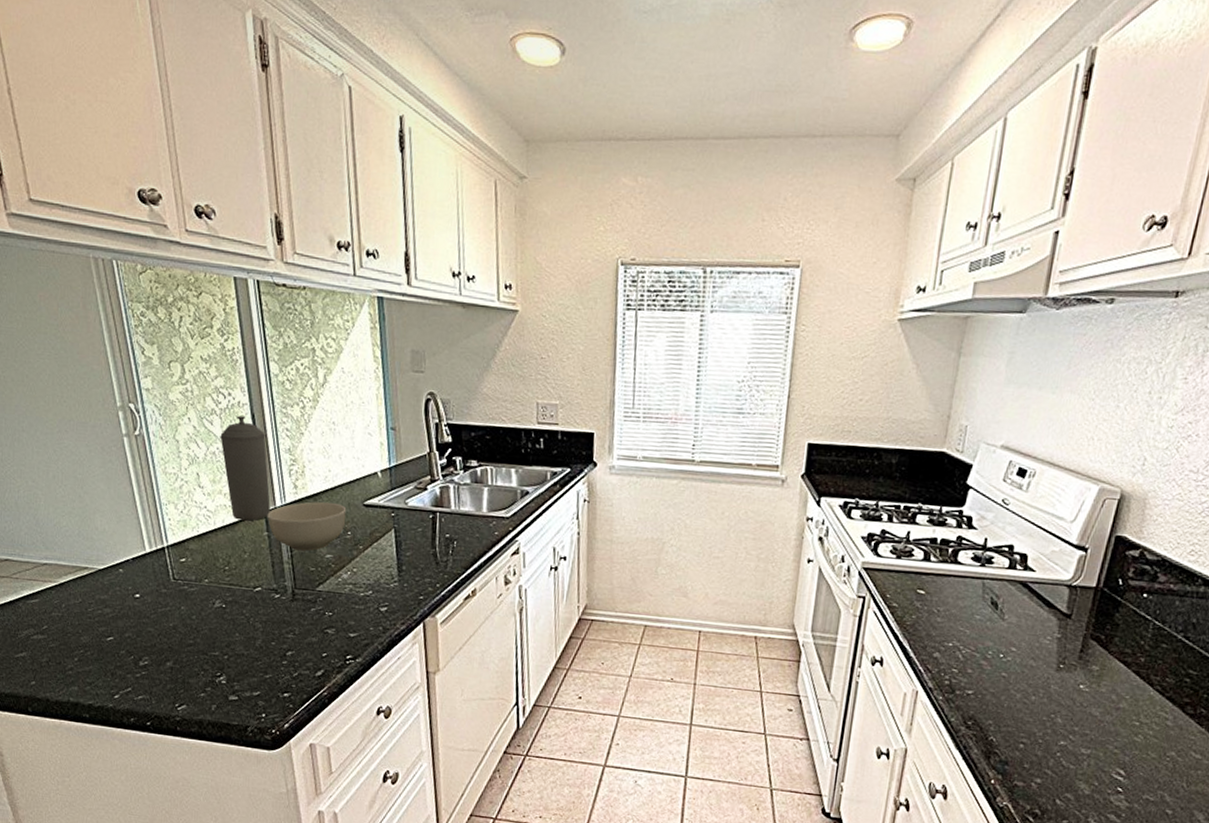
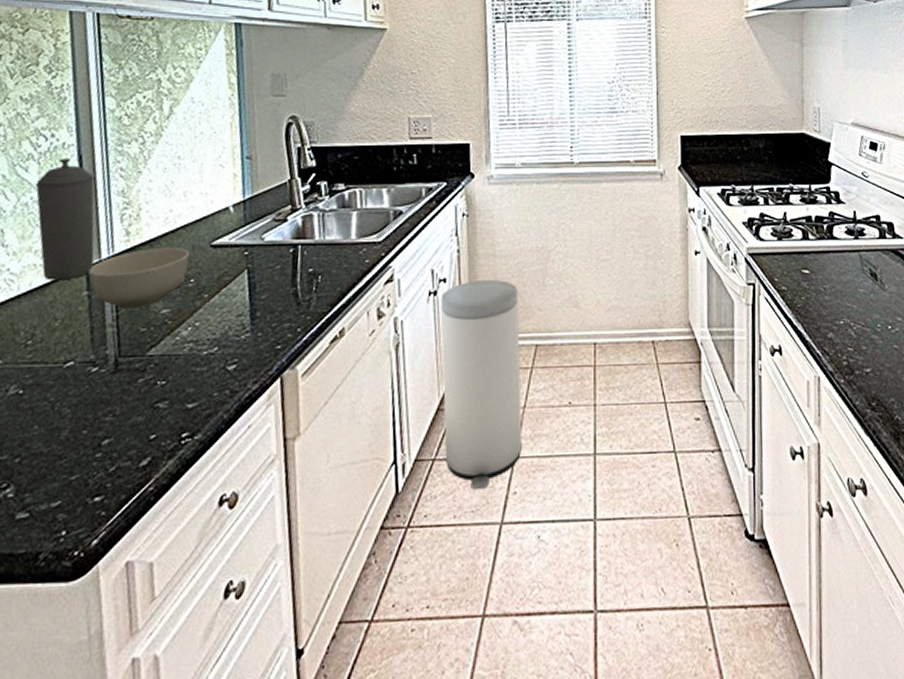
pedal bin: none [559,561,632,738] -> present [440,279,522,491]

